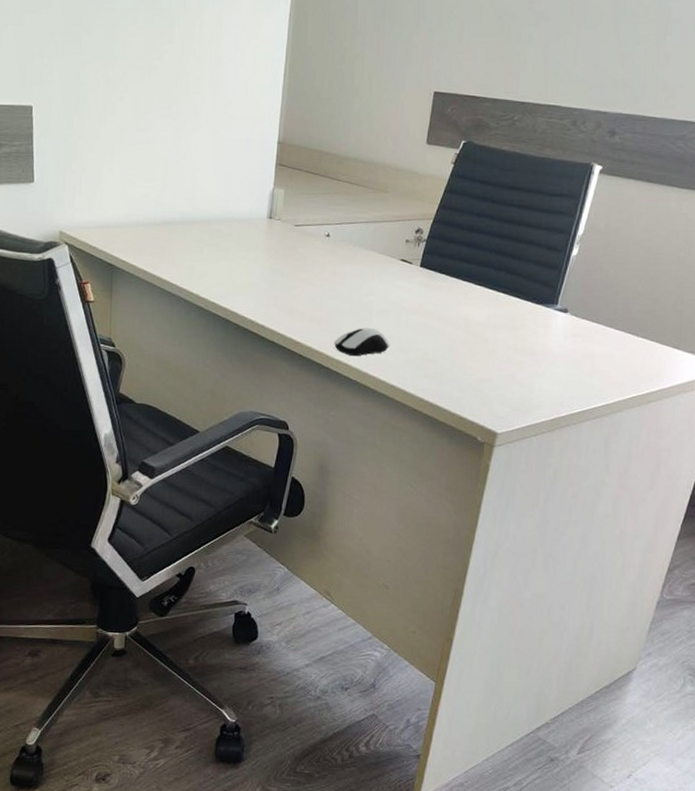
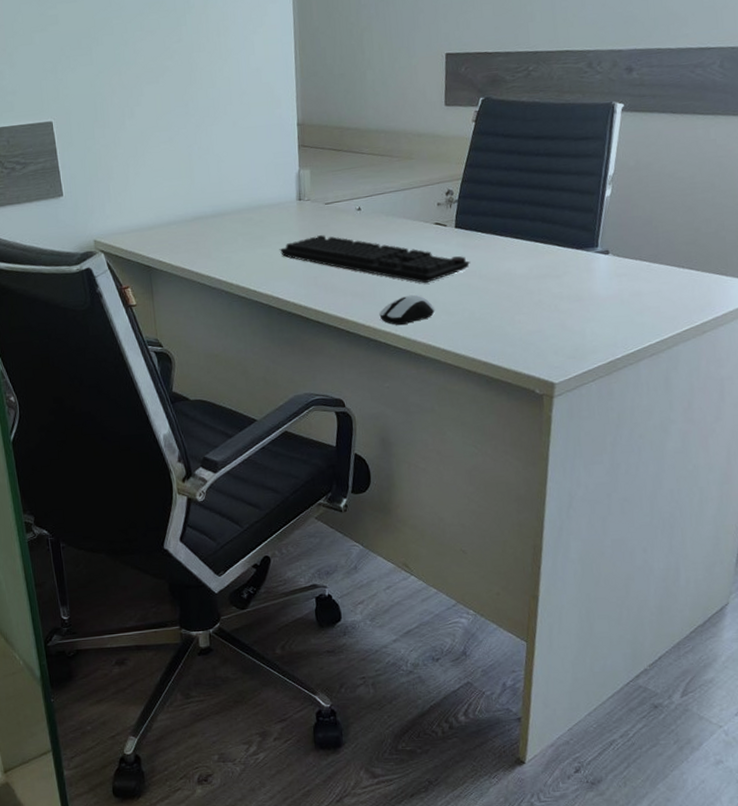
keyboard: none [243,256,431,318] -> present [279,235,471,284]

